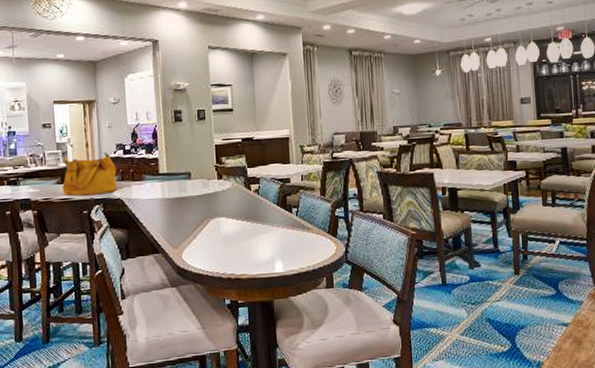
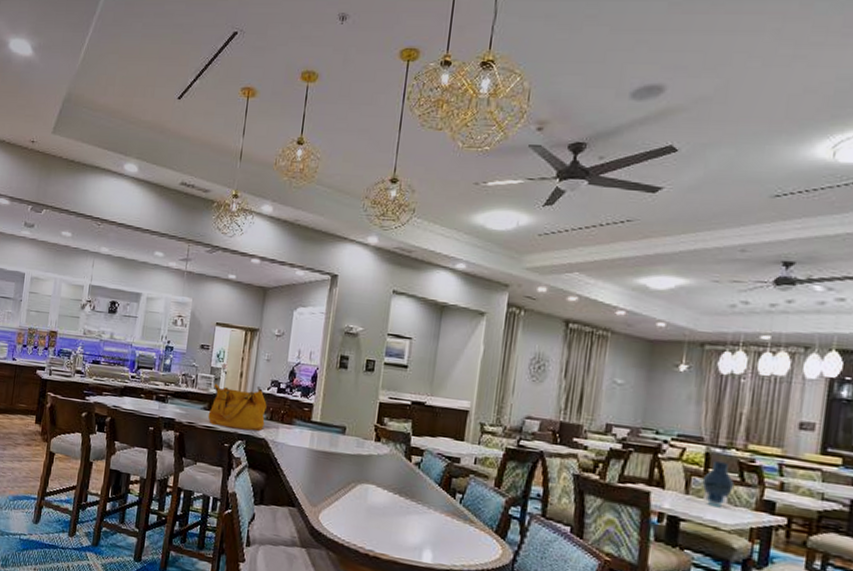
vase: none [466,139,488,175] -> present [702,461,735,508]

